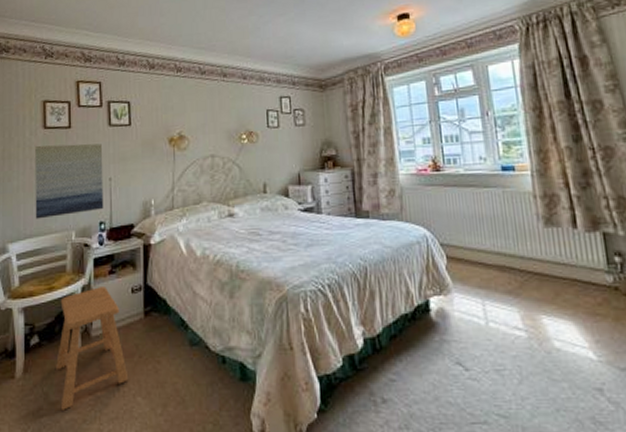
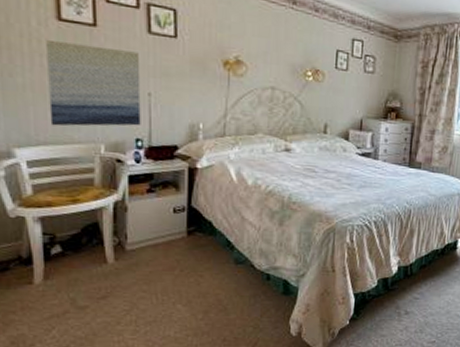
stool: present [56,287,129,410] -> none [84,204,168,314]

